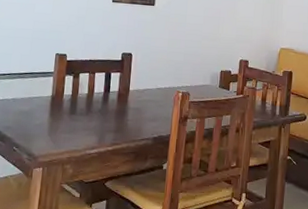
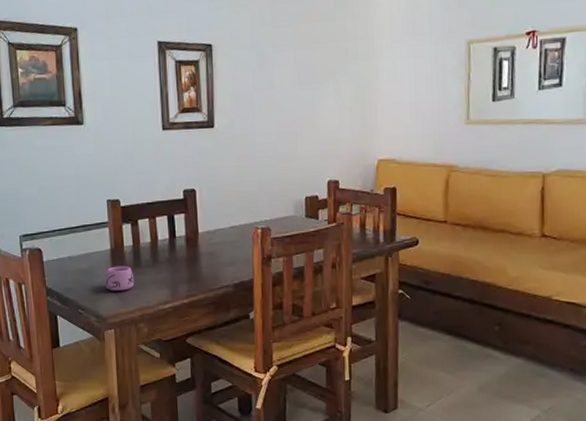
mug: none [41,111,68,134] -> present [105,265,135,291]

